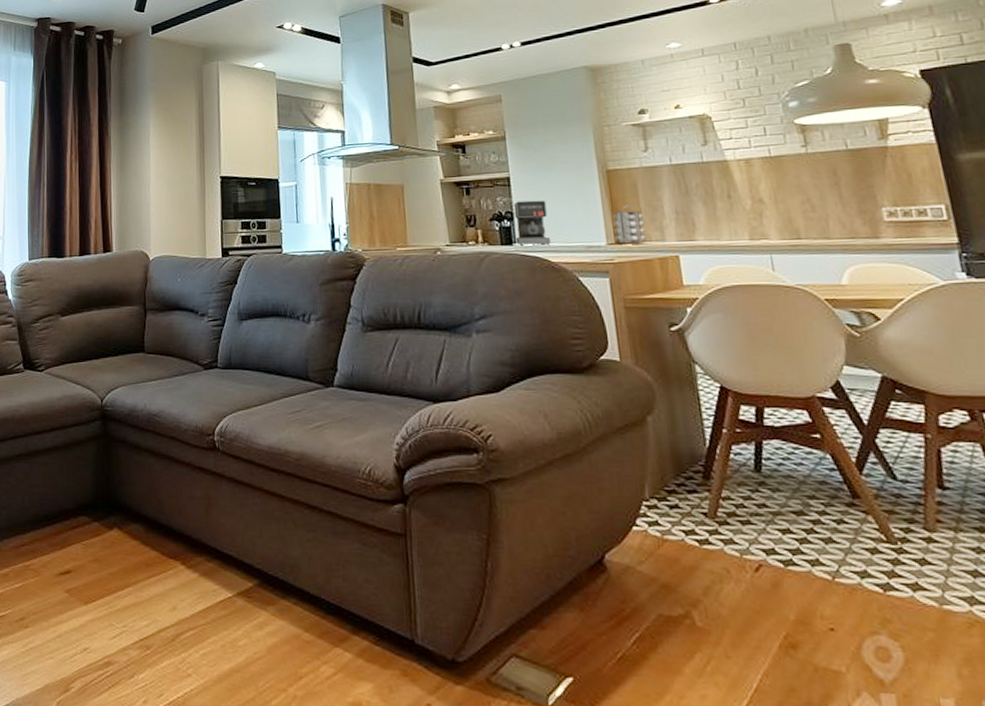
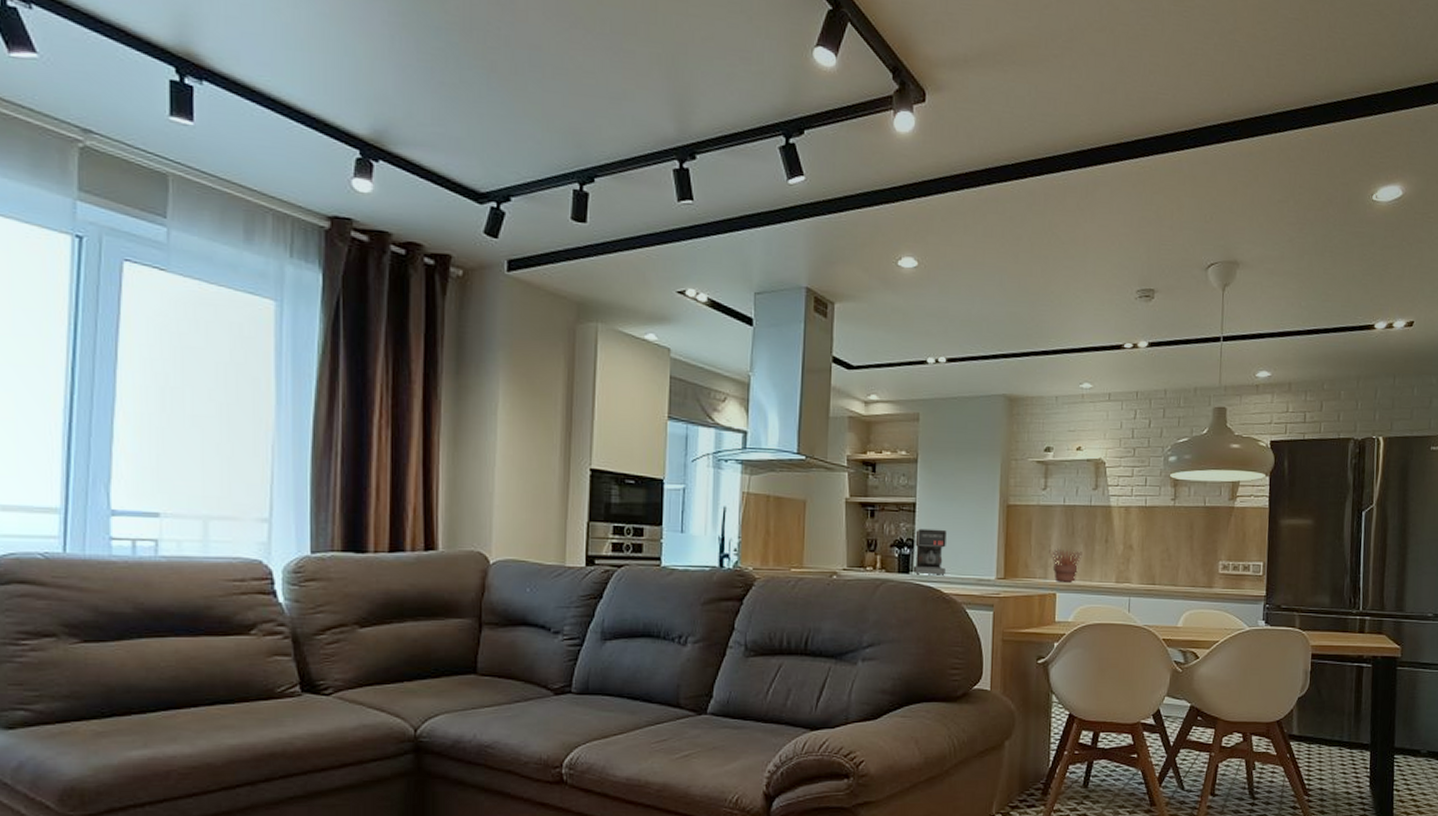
spice rack: present [612,205,646,245] -> none [1004,541,1033,581]
potted plant: none [662,209,703,245] -> present [1049,550,1082,584]

